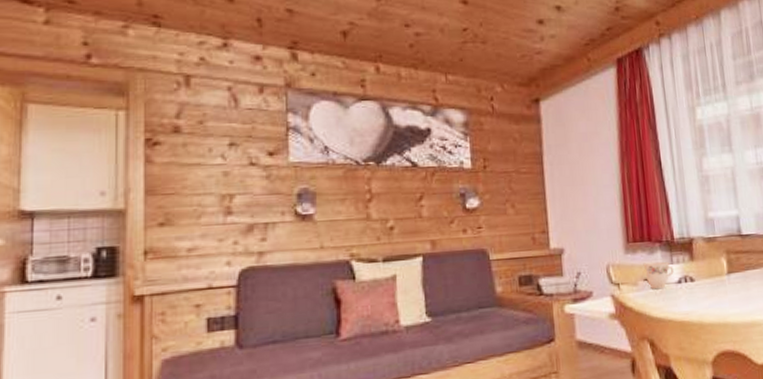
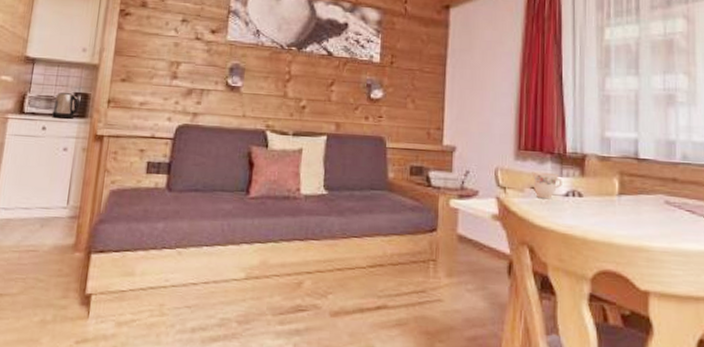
kettle: none [68,248,106,284] -> present [52,92,80,120]

